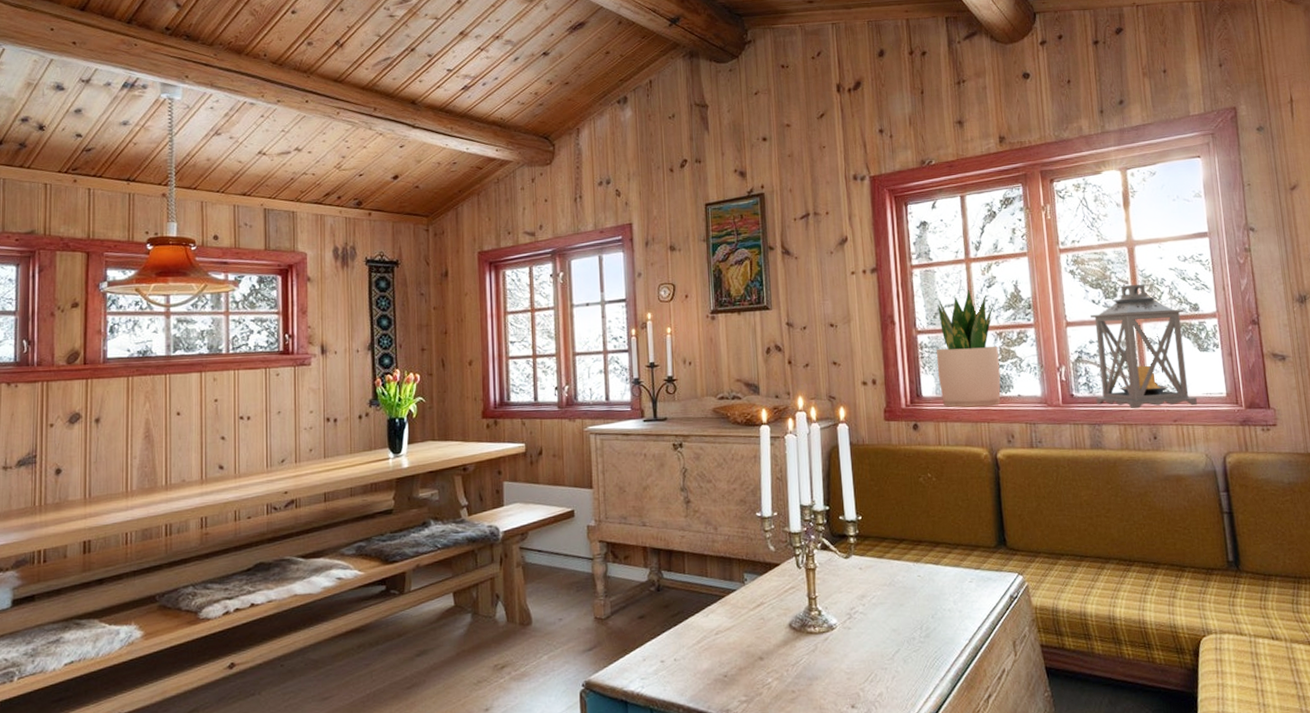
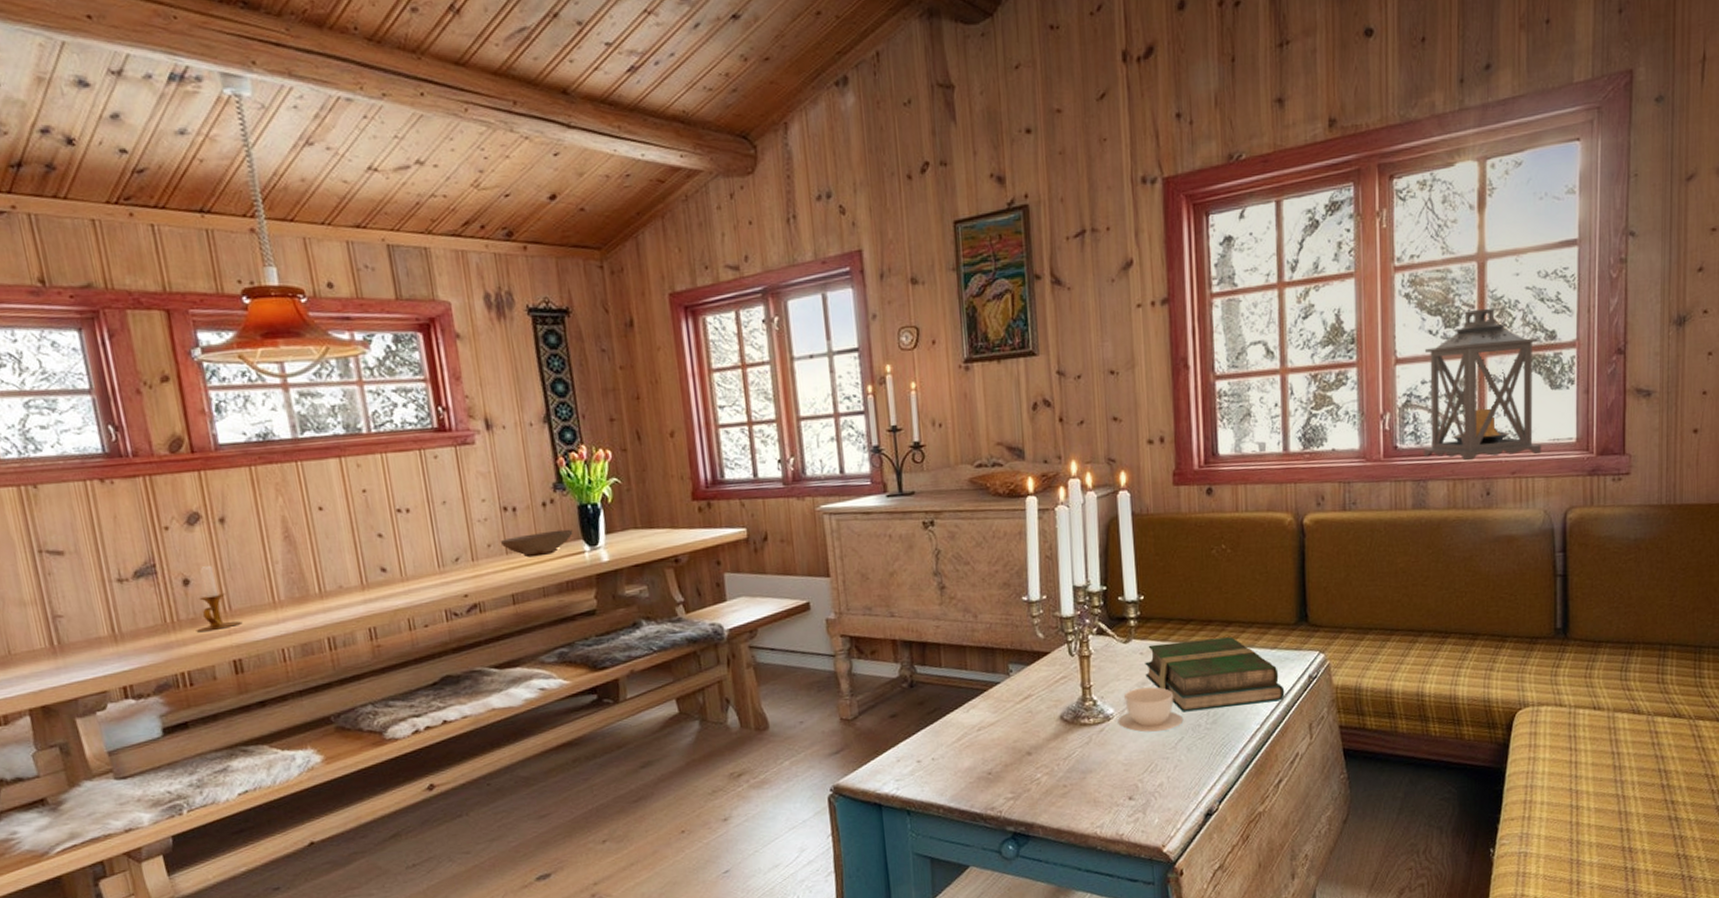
candlestick: none [58,458,98,516] -> present [196,566,243,633]
wooden bowl: none [320,438,381,462] -> present [500,529,573,558]
teacup: none [840,600,900,643] -> present [1118,687,1184,733]
book: none [863,556,990,625] -> present [1145,637,1285,712]
planter: present [937,290,1001,408] -> none [1238,322,1313,467]

